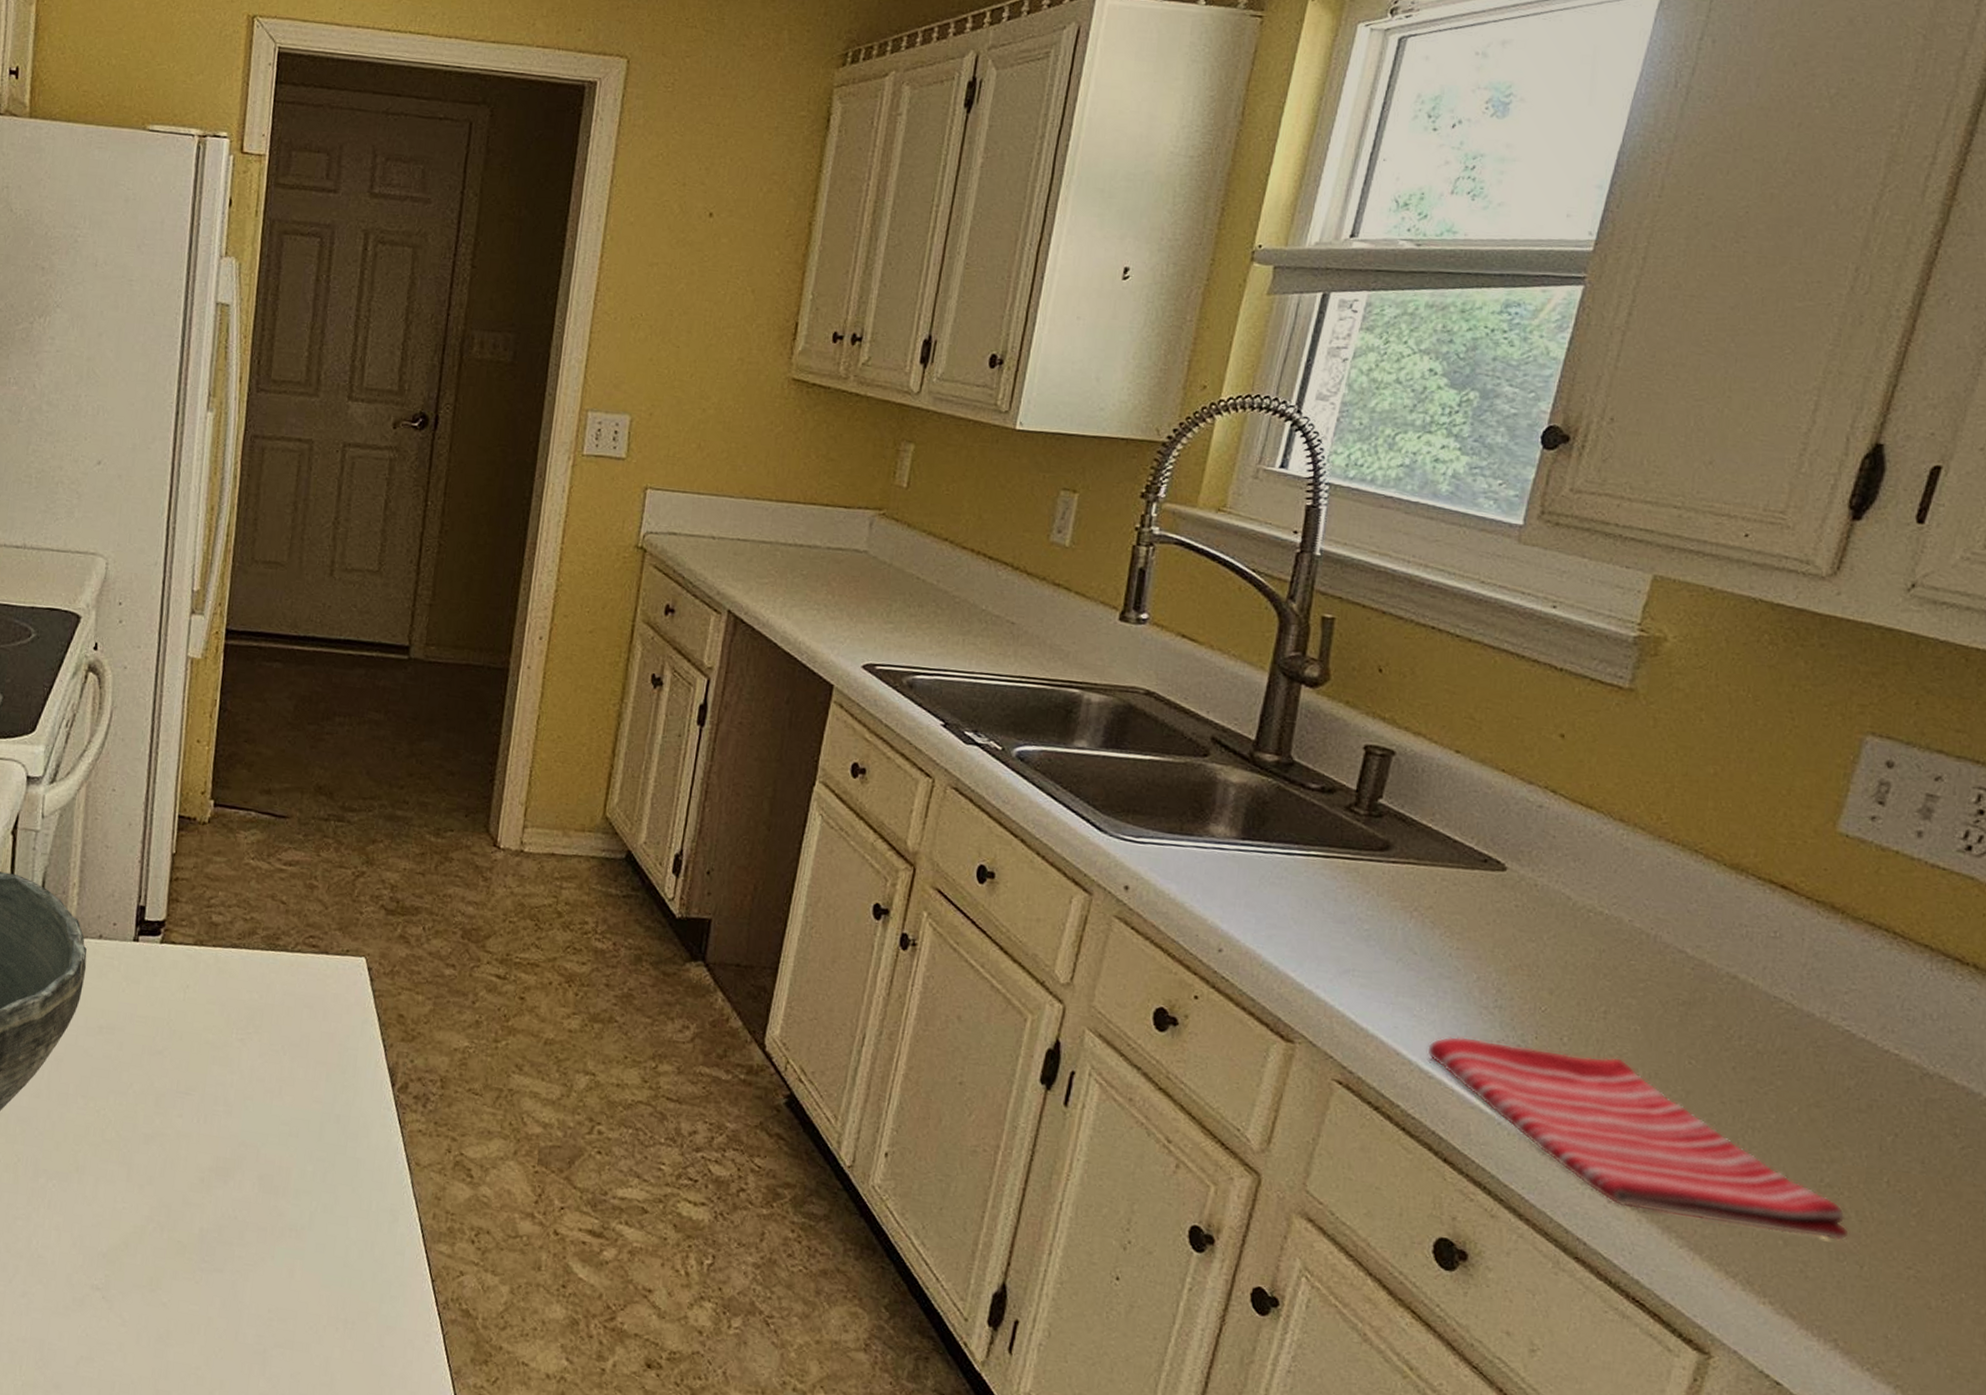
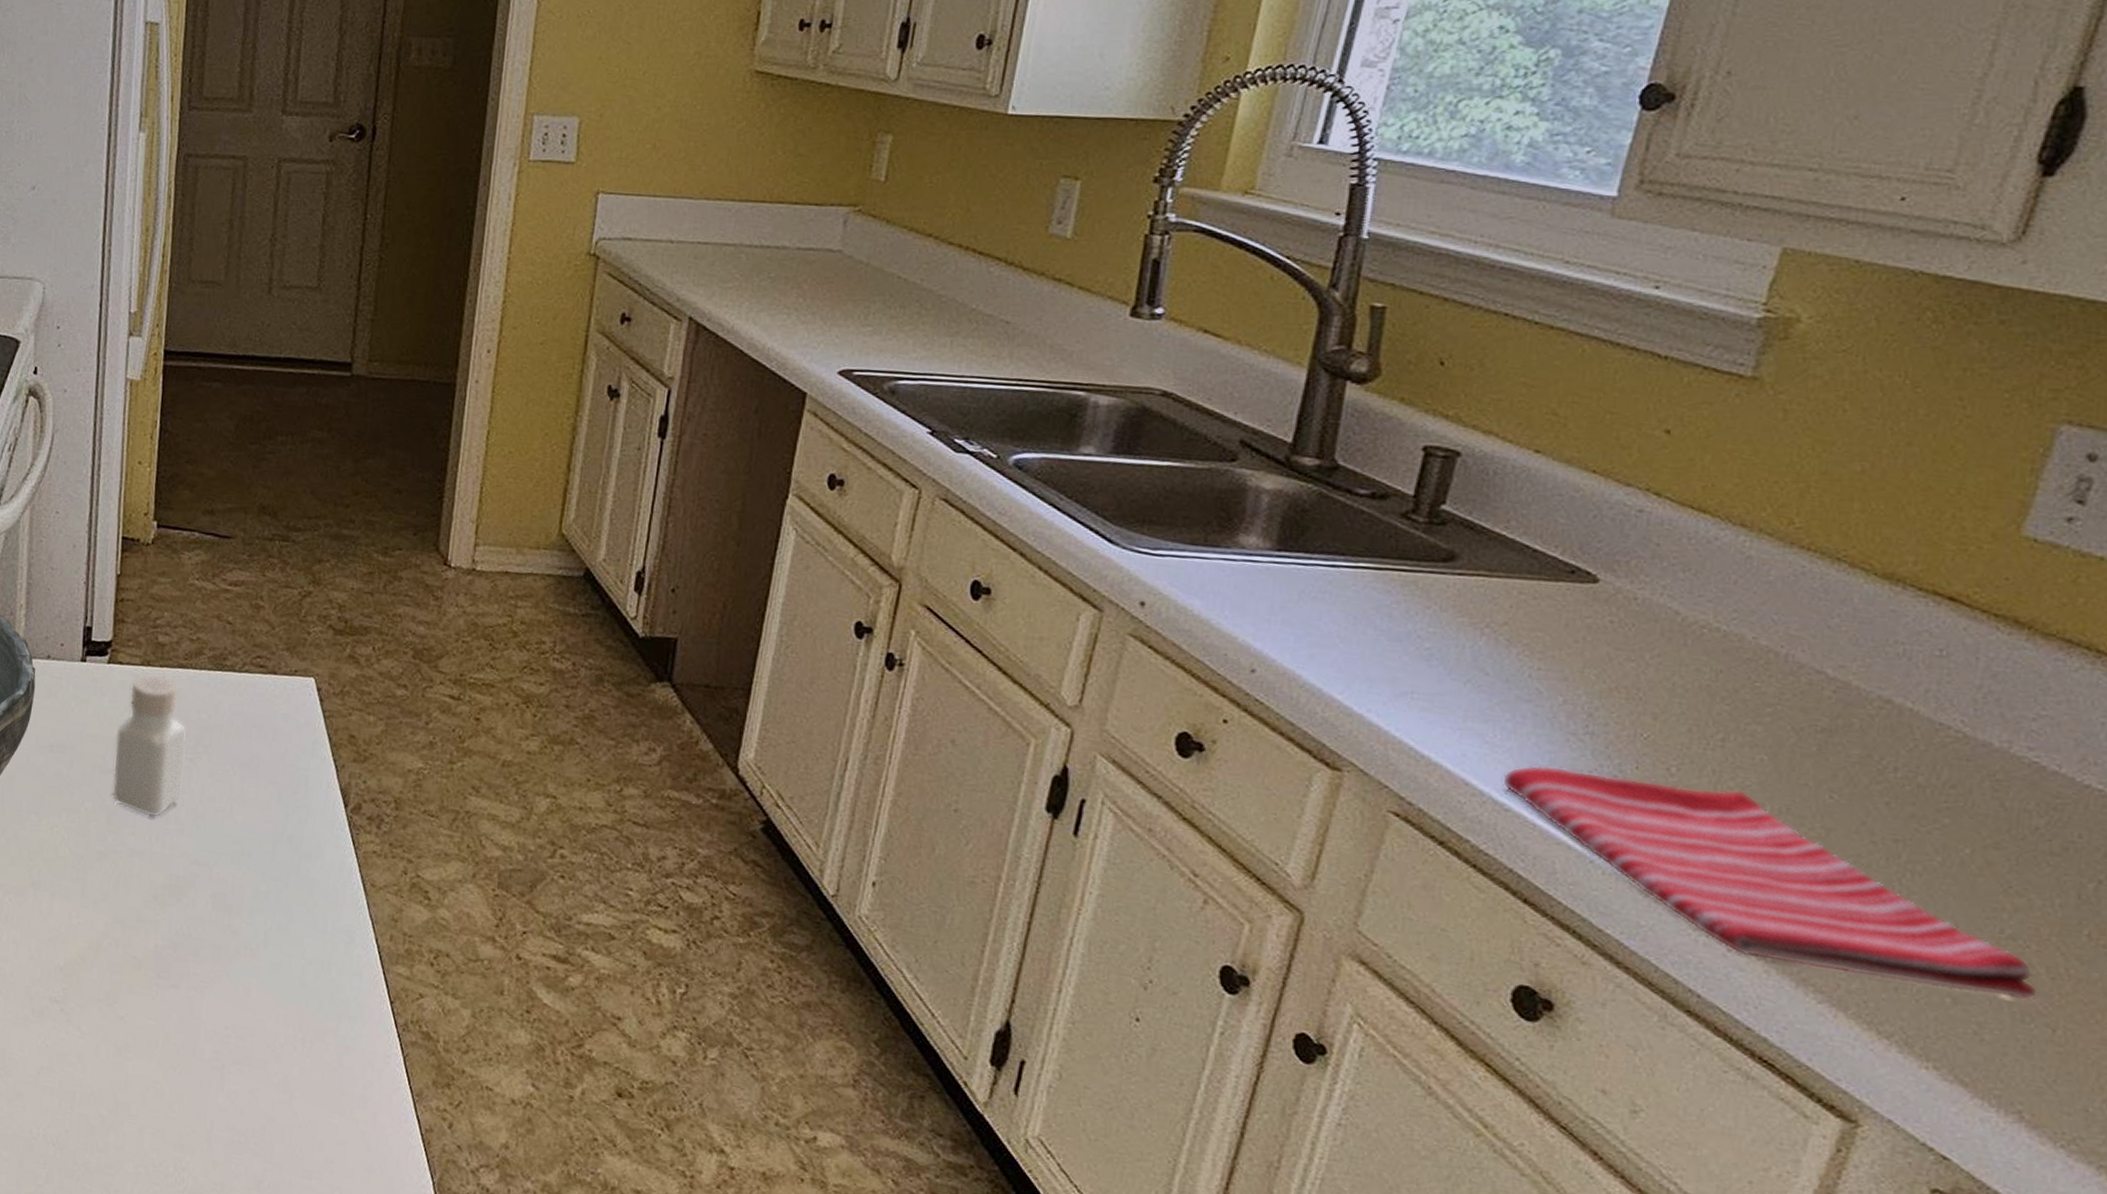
pepper shaker: none [160,953,238,1100] -> present [112,673,187,818]

